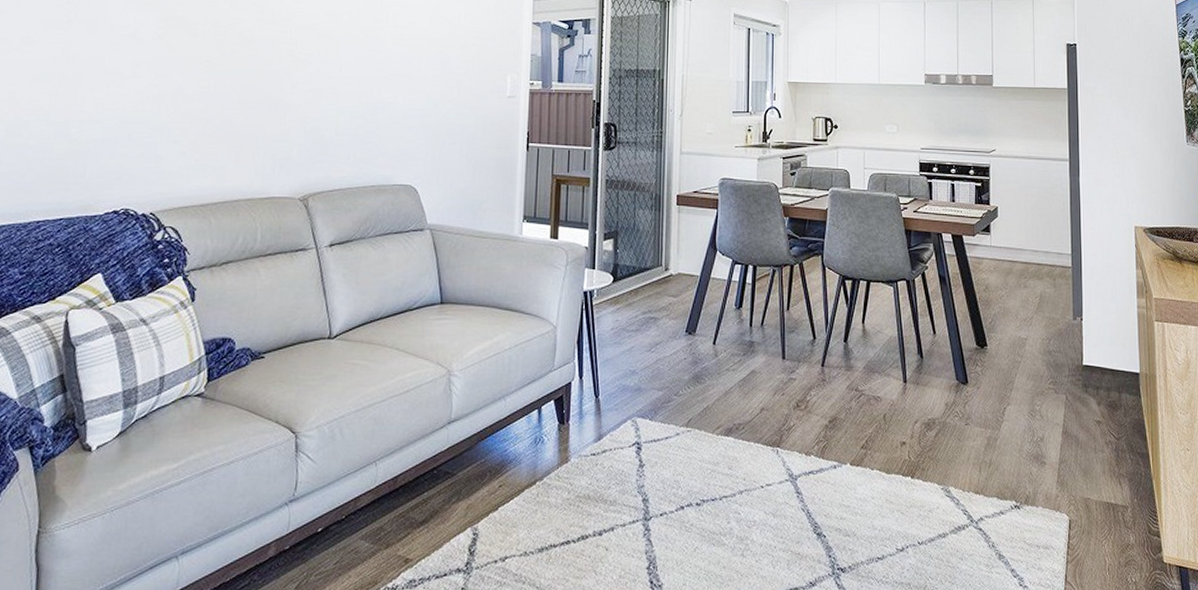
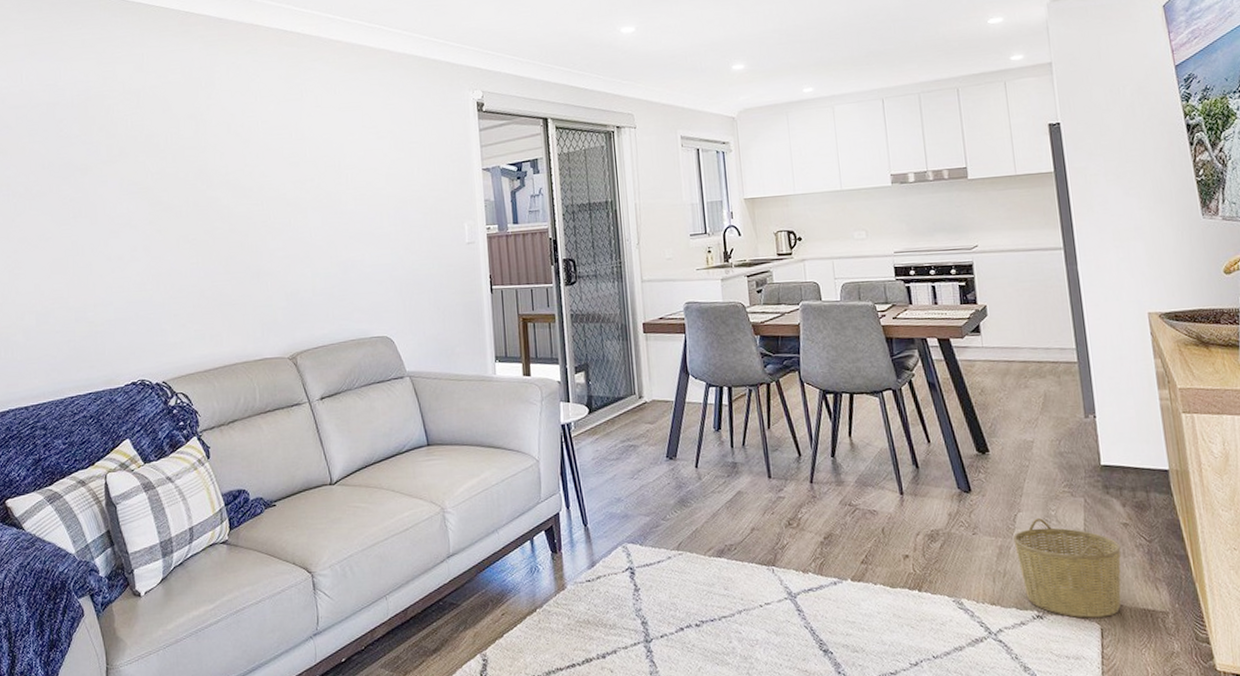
basket: none [1000,412,1093,510] -> present [1012,518,1122,618]

